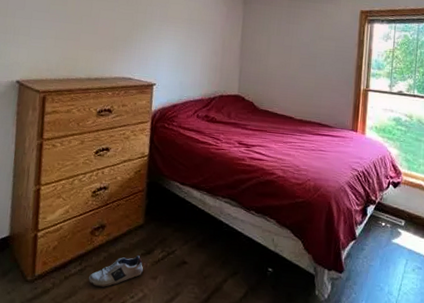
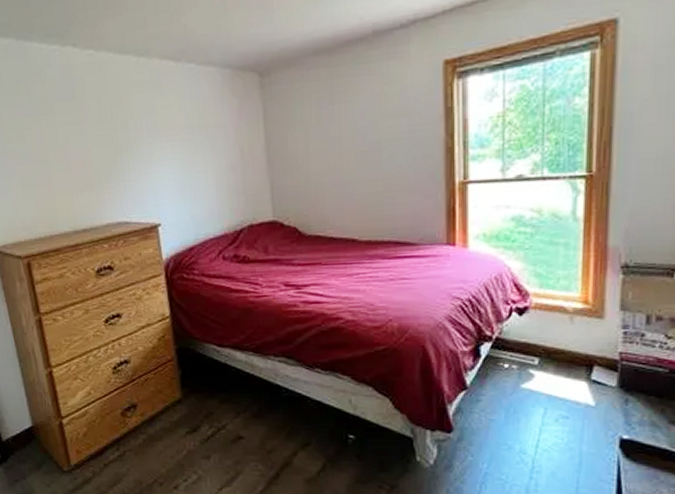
shoe: present [88,255,144,289] -> none [130,434,193,474]

